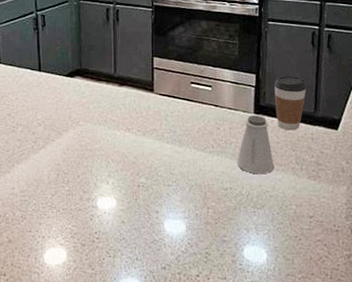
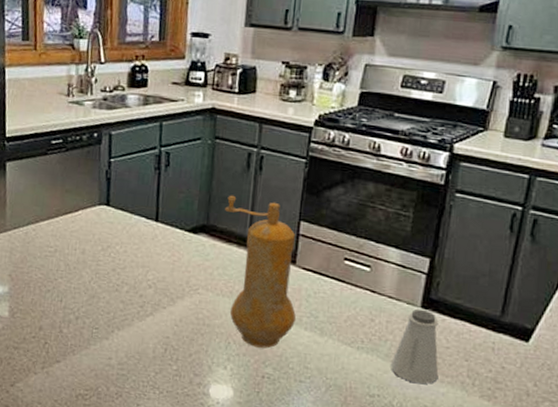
pepper mill: none [93,43,159,163] -> present [225,195,296,348]
coffee cup: present [273,75,307,131] -> none [449,264,495,336]

